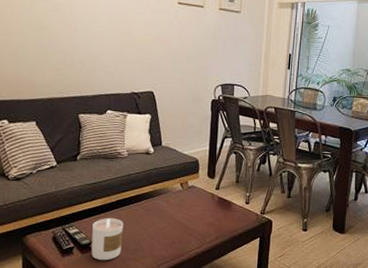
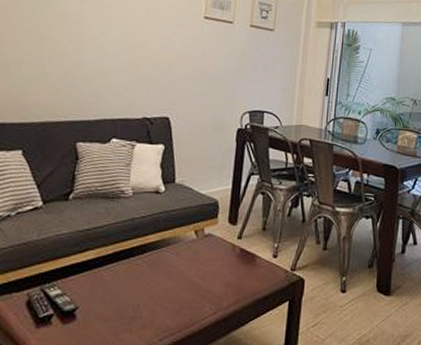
candle: present [91,218,124,261] -> none [75,275,121,333]

